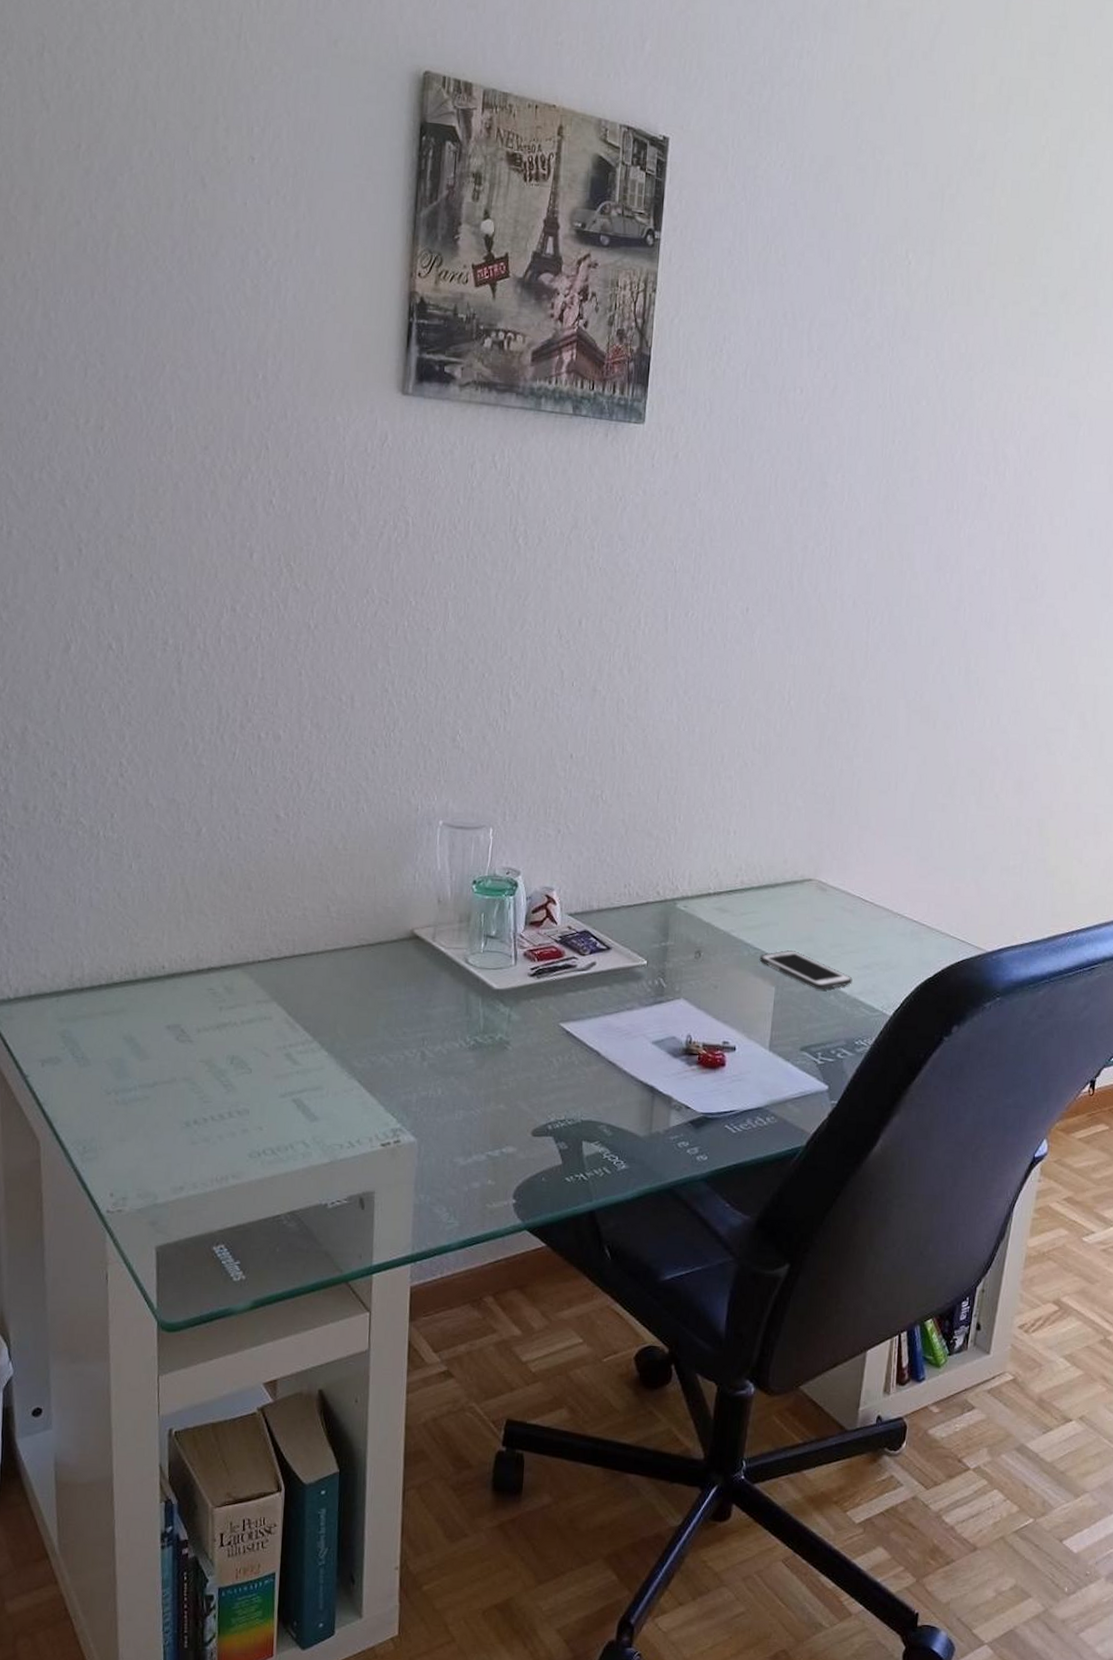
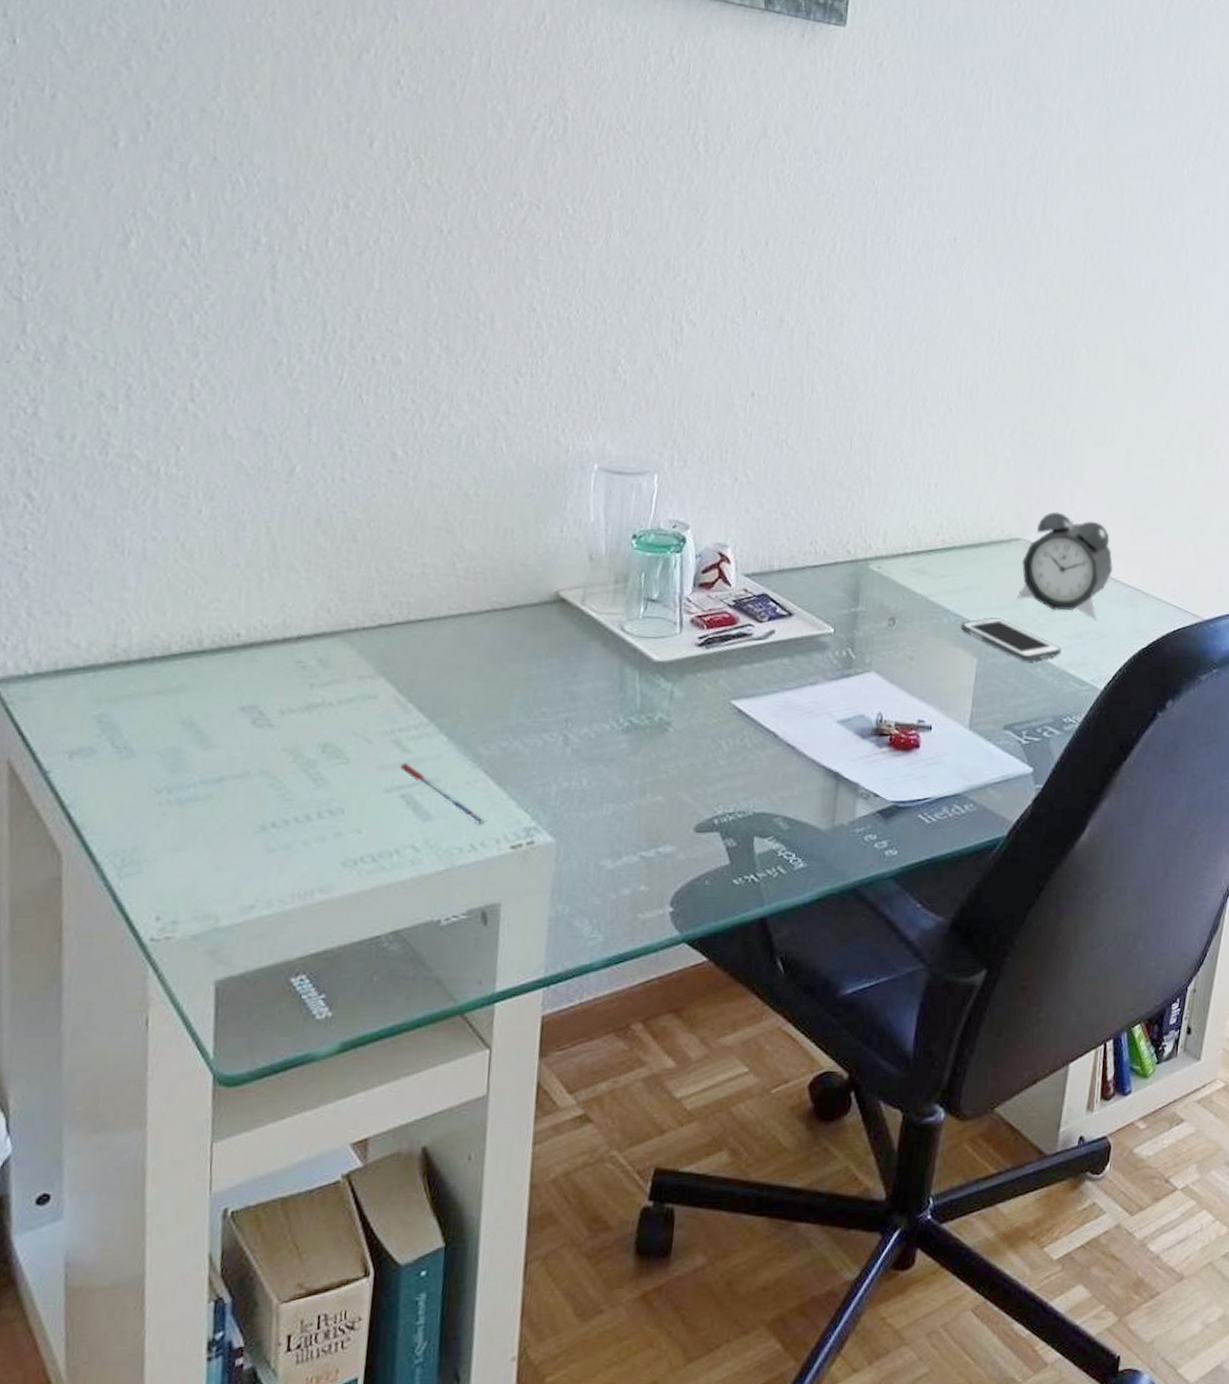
pen: none [291,1072,362,1125] -> present [400,762,488,825]
alarm clock: none [810,854,900,953] -> present [1017,512,1114,620]

